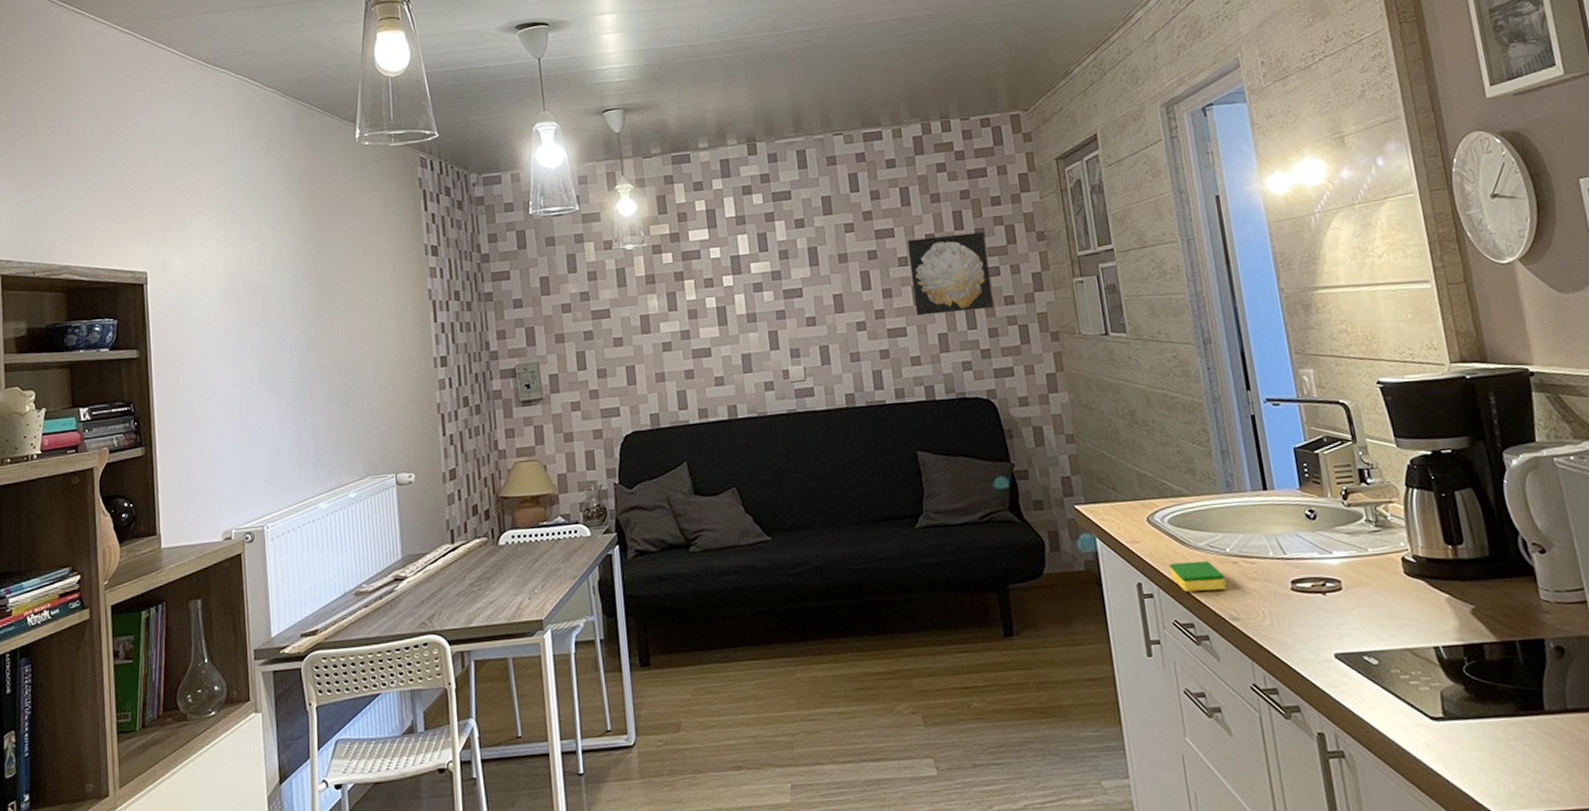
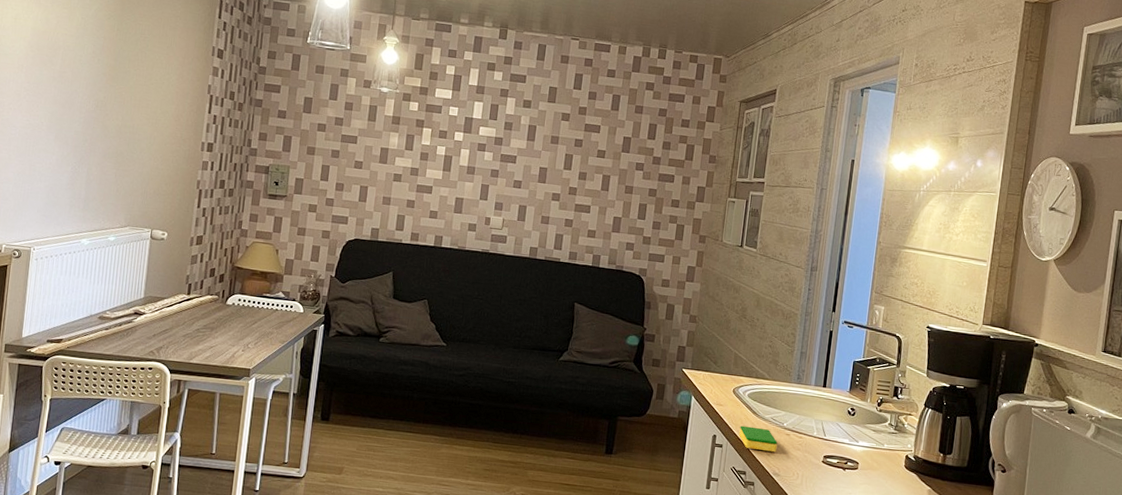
wall art: present [906,231,994,316] -> none [601,138,670,207]

